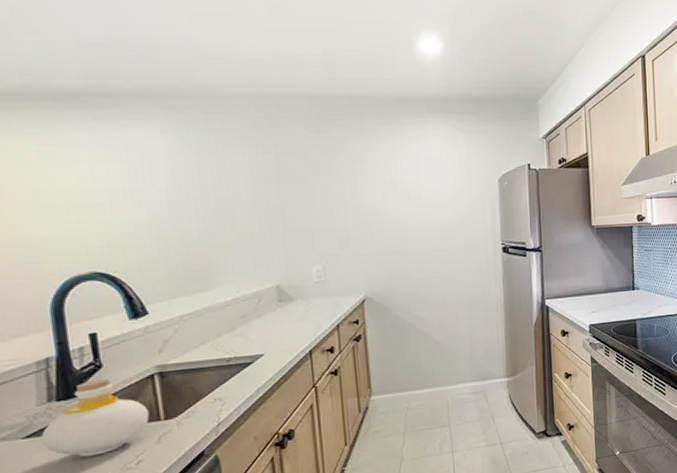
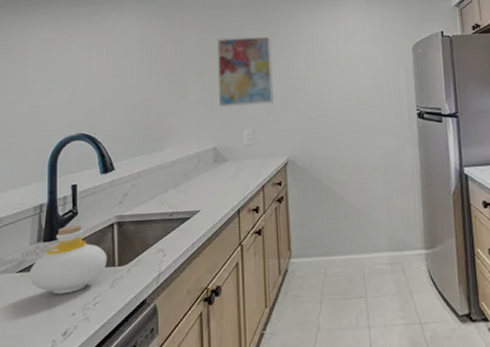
wall art: none [272,159,347,240] -> present [216,35,274,107]

